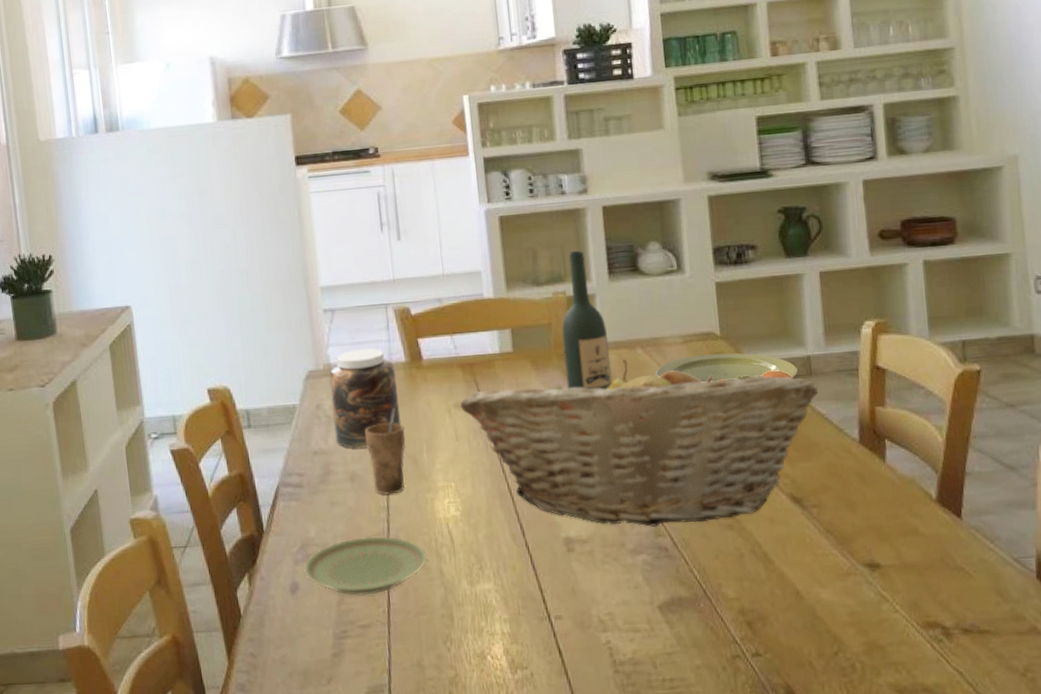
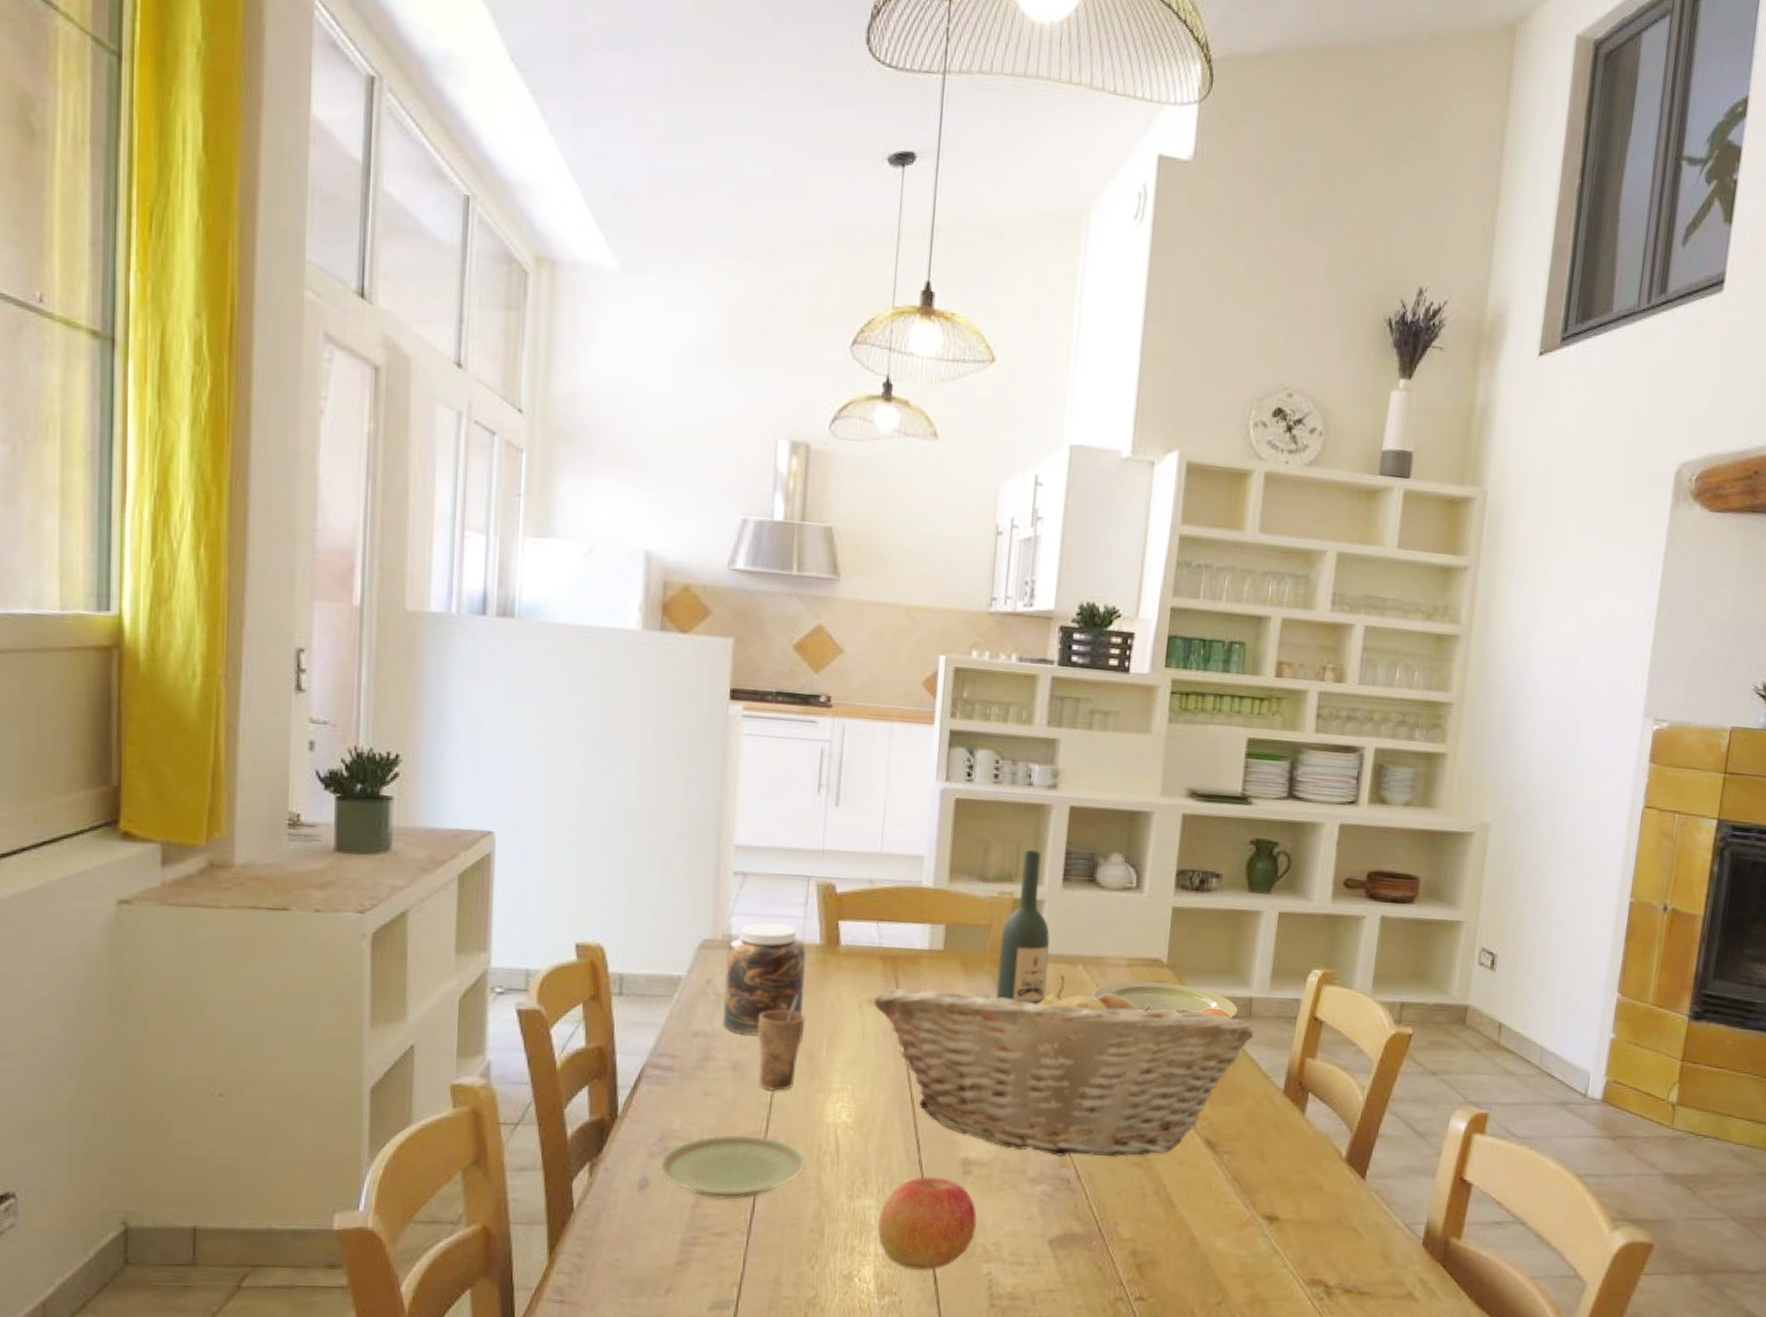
apple: none [498,556,589,645] -> present [878,1176,977,1271]

